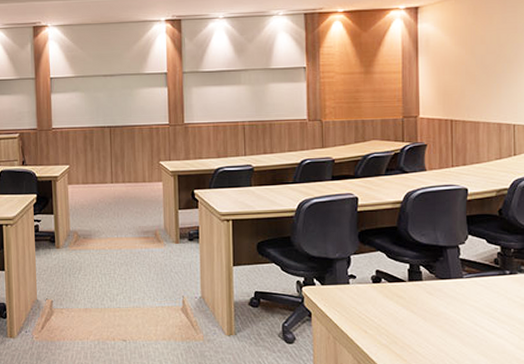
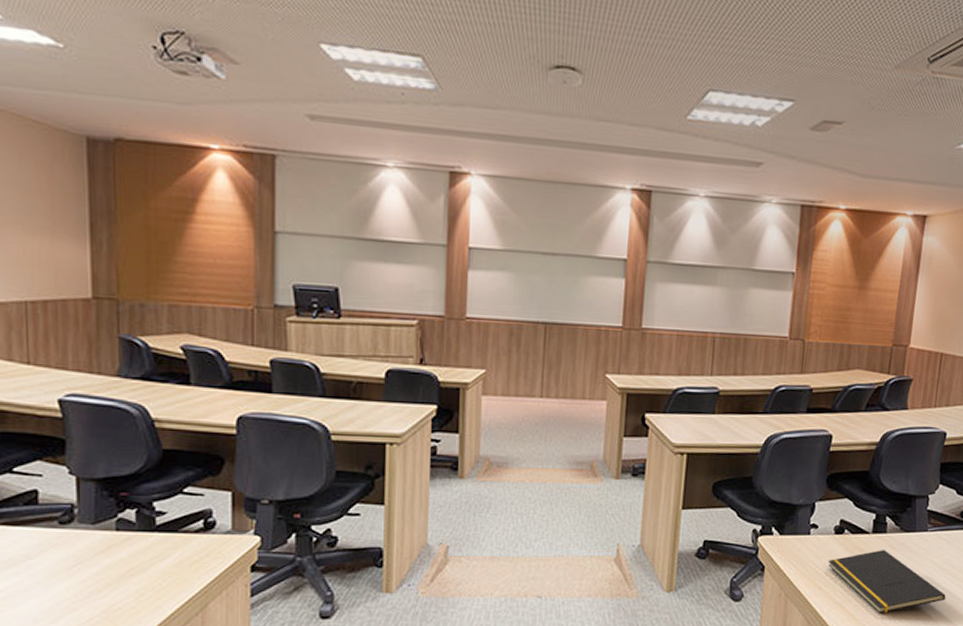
notepad: none [369,296,492,355] -> present [827,550,946,614]

